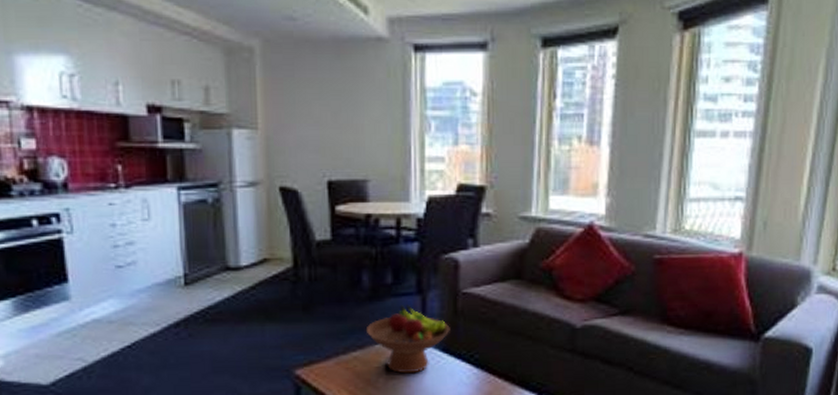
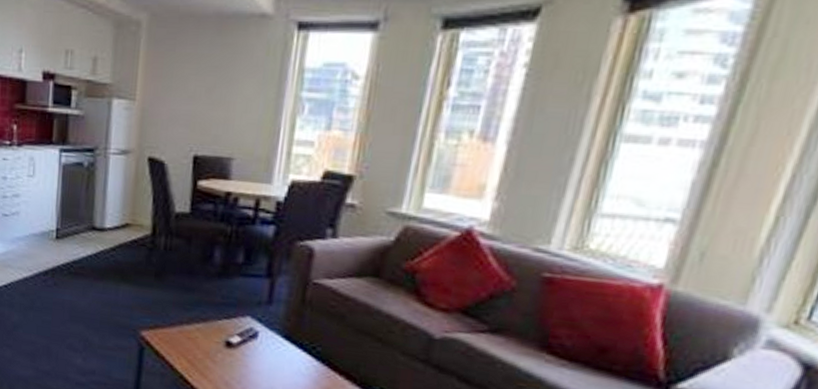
fruit bowl: present [365,305,450,374] -> none [211,286,296,355]

